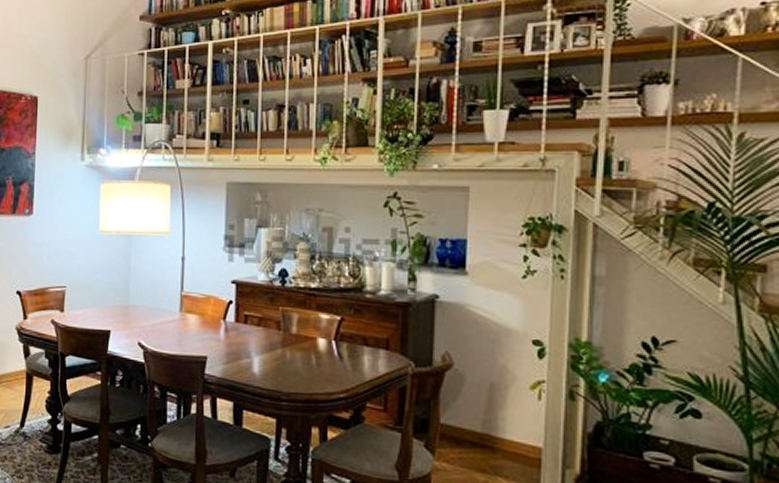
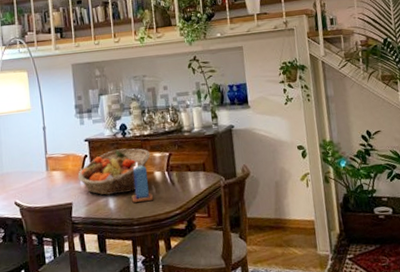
fruit basket: none [217,300,315,358] -> present [78,148,151,195]
candle: none [283,321,311,374] -> present [131,162,153,203]

